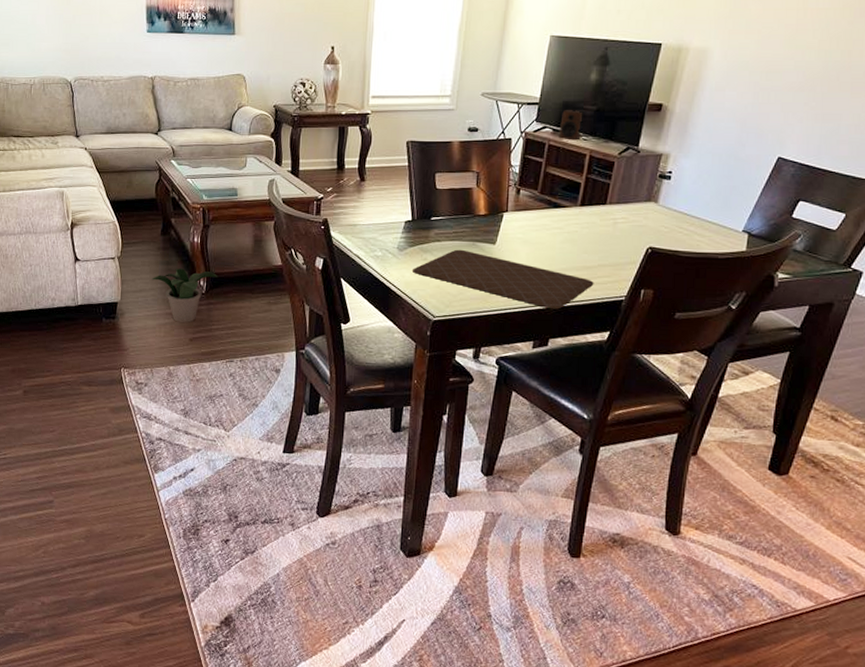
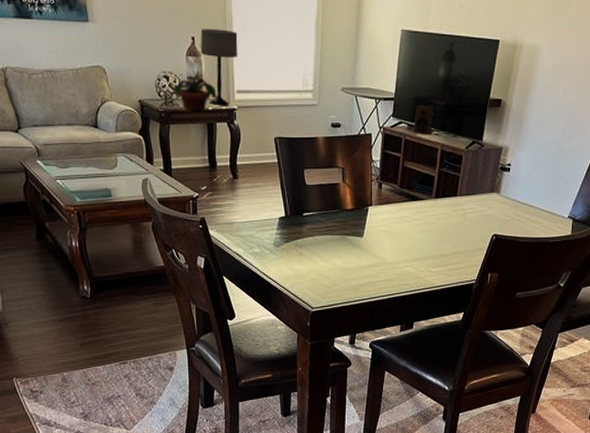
potted plant: present [151,268,218,324] -> none [32,274,102,329]
potted flower: none [306,78,351,116] -> present [171,71,217,111]
table lamp: none [338,39,378,111] -> present [200,29,238,106]
placemat: present [413,249,594,310] -> none [290,243,449,295]

